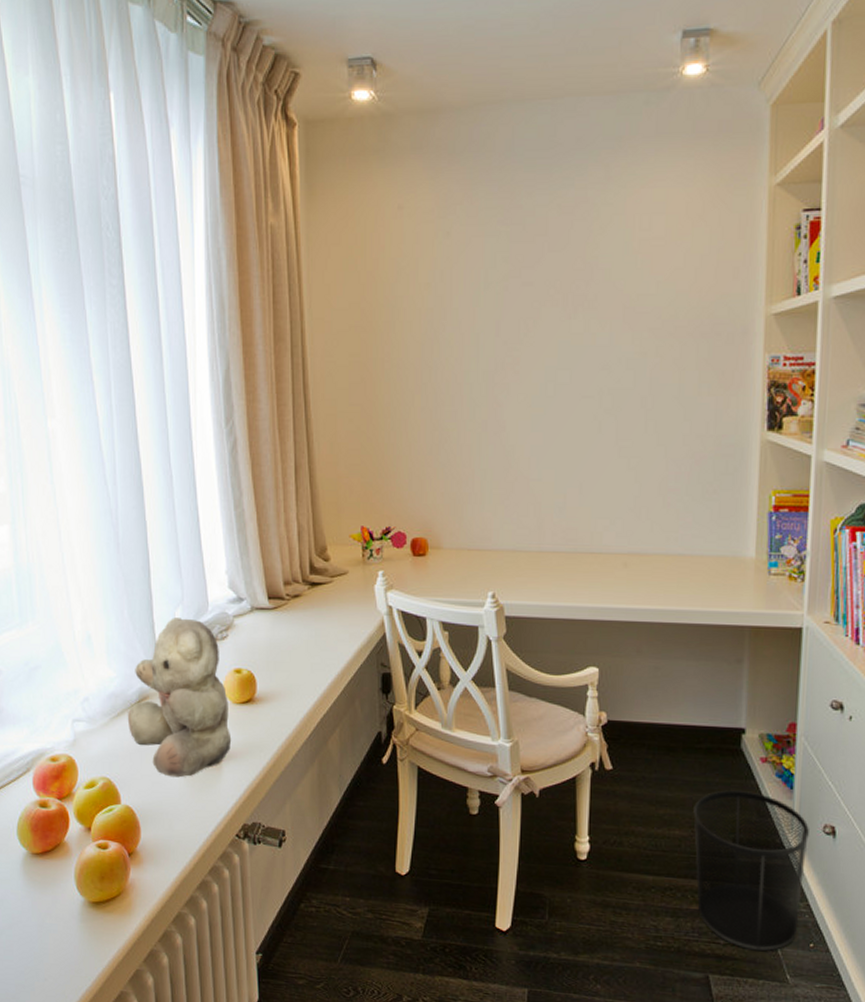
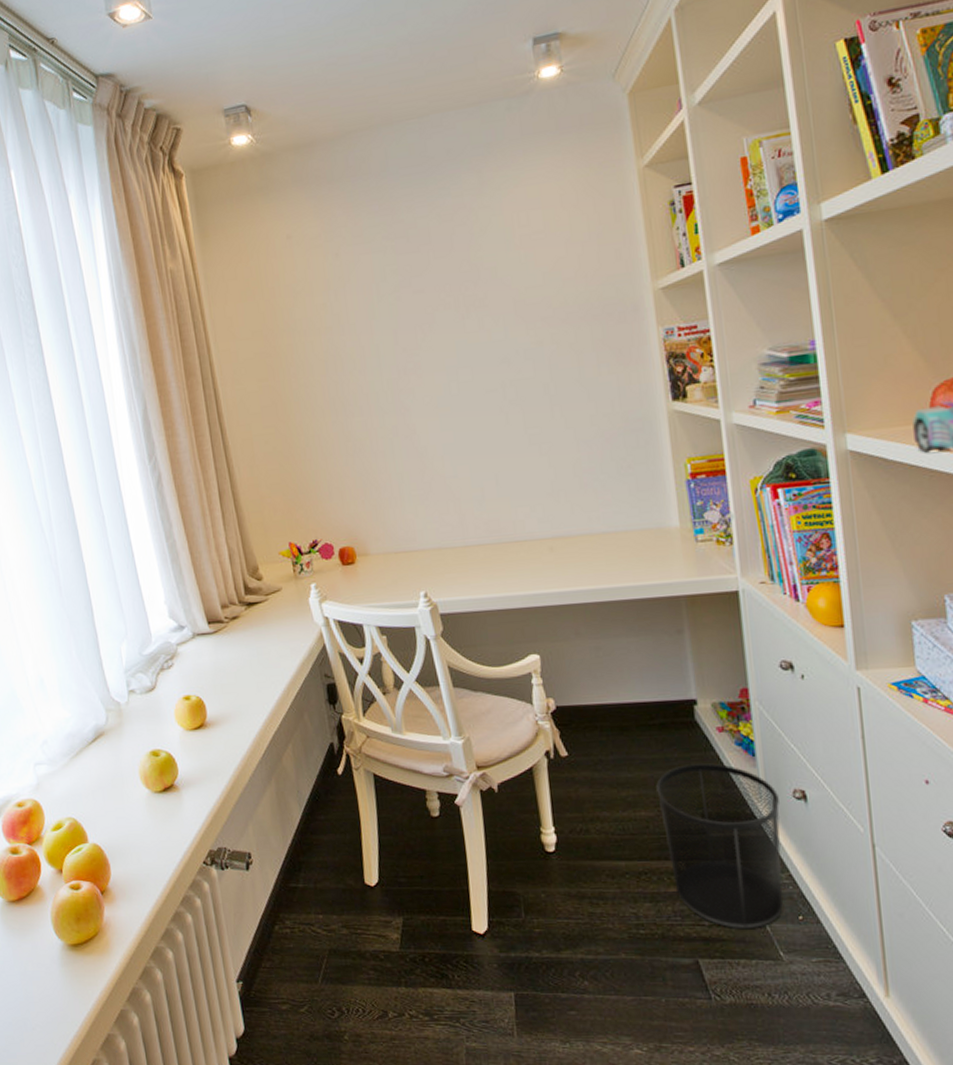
teddy bear: present [127,617,232,778] -> none [85,651,189,811]

